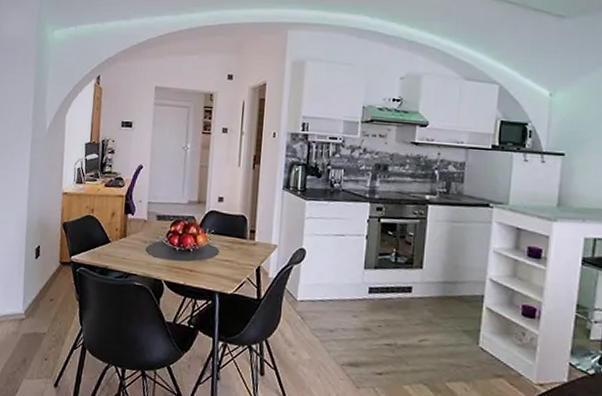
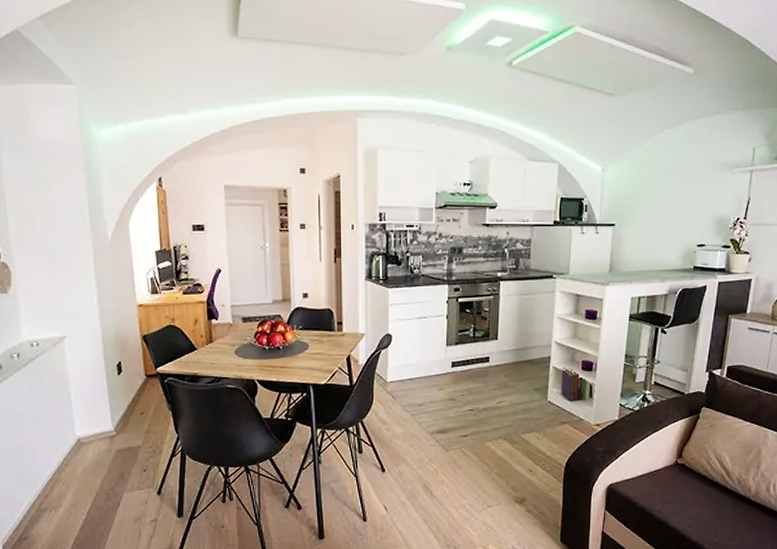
books: none [496,310,538,354] -> present [561,368,595,402]

